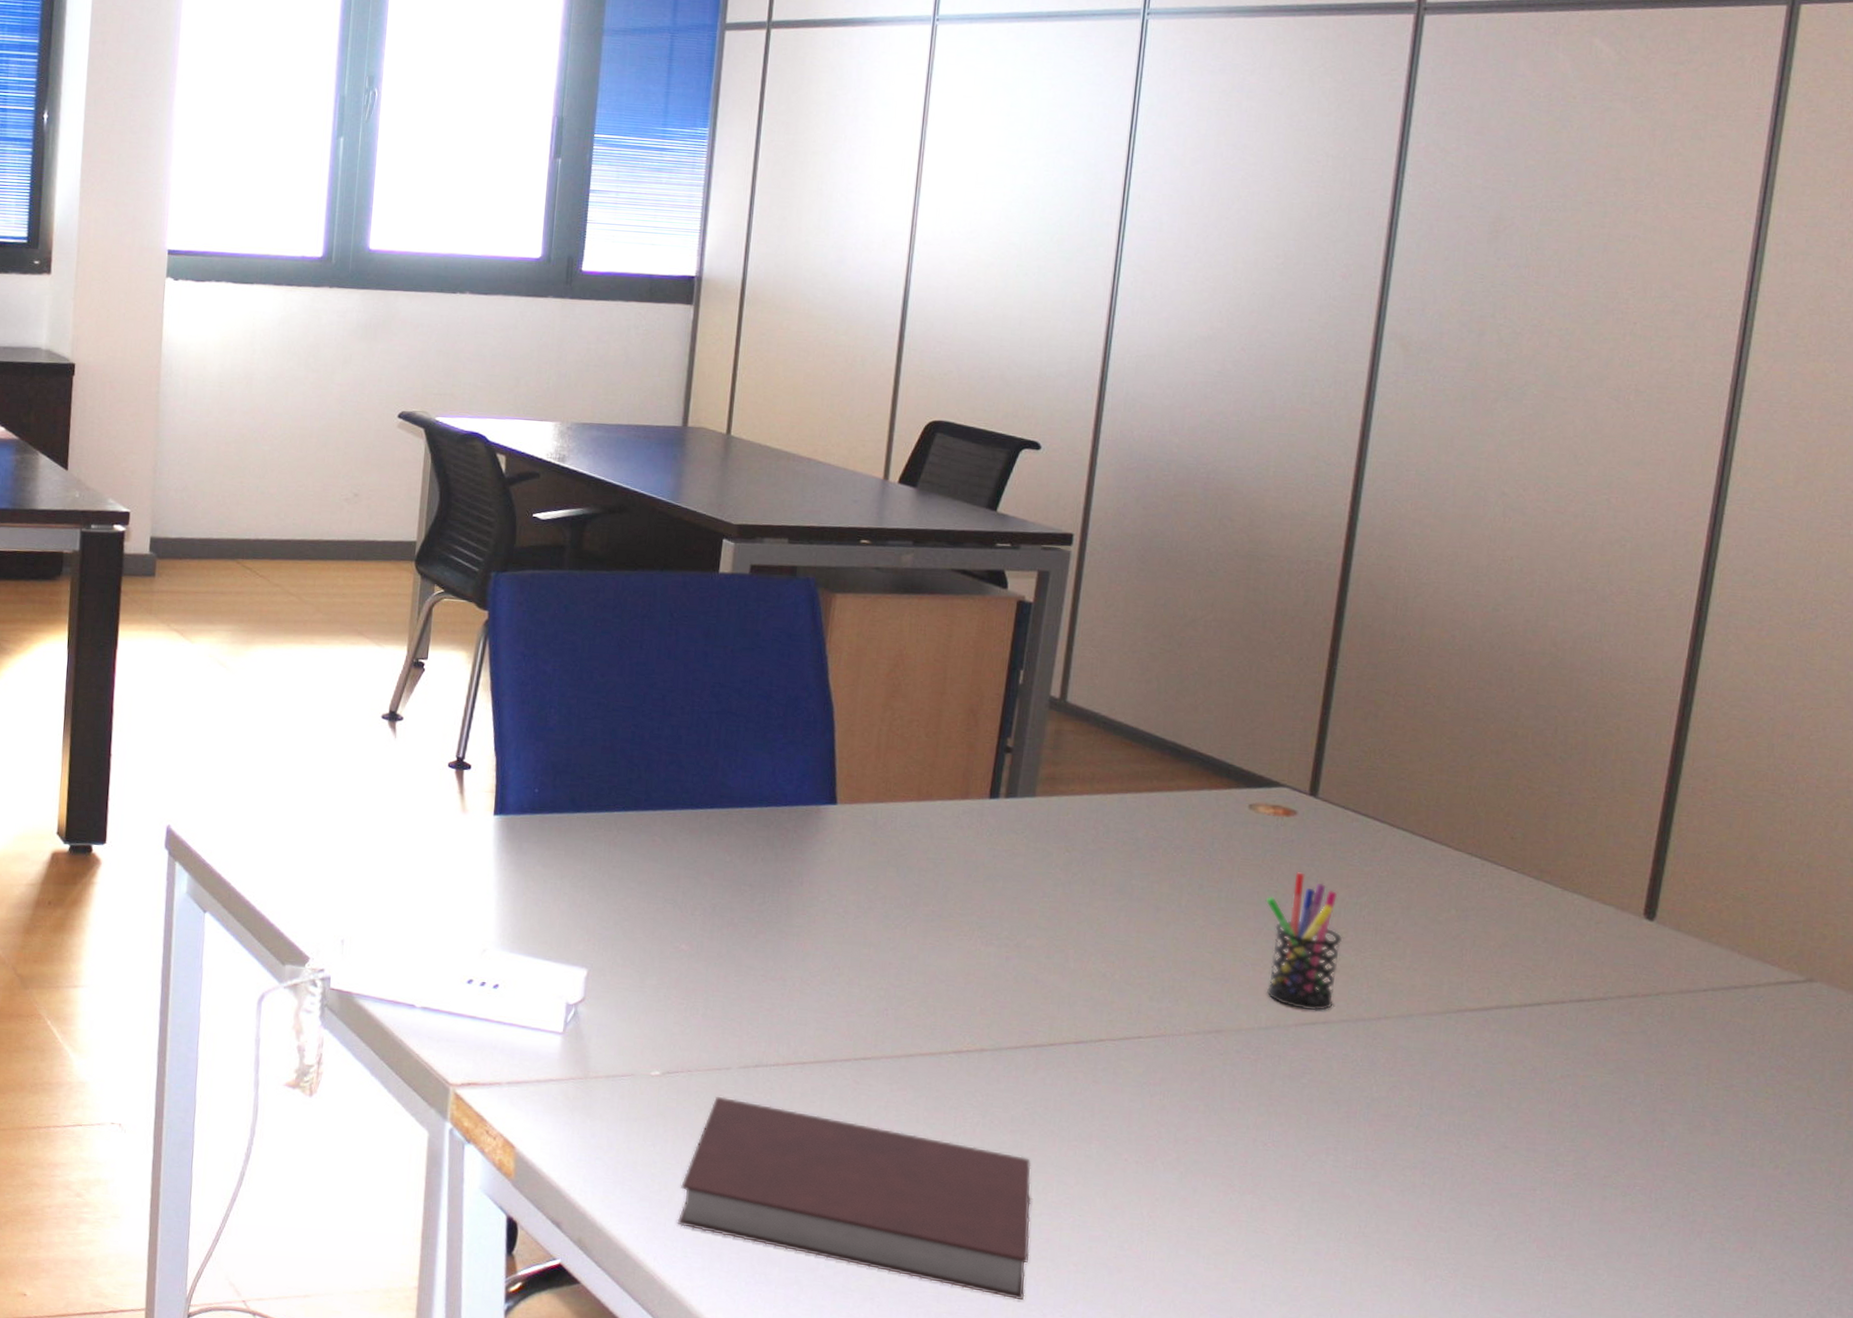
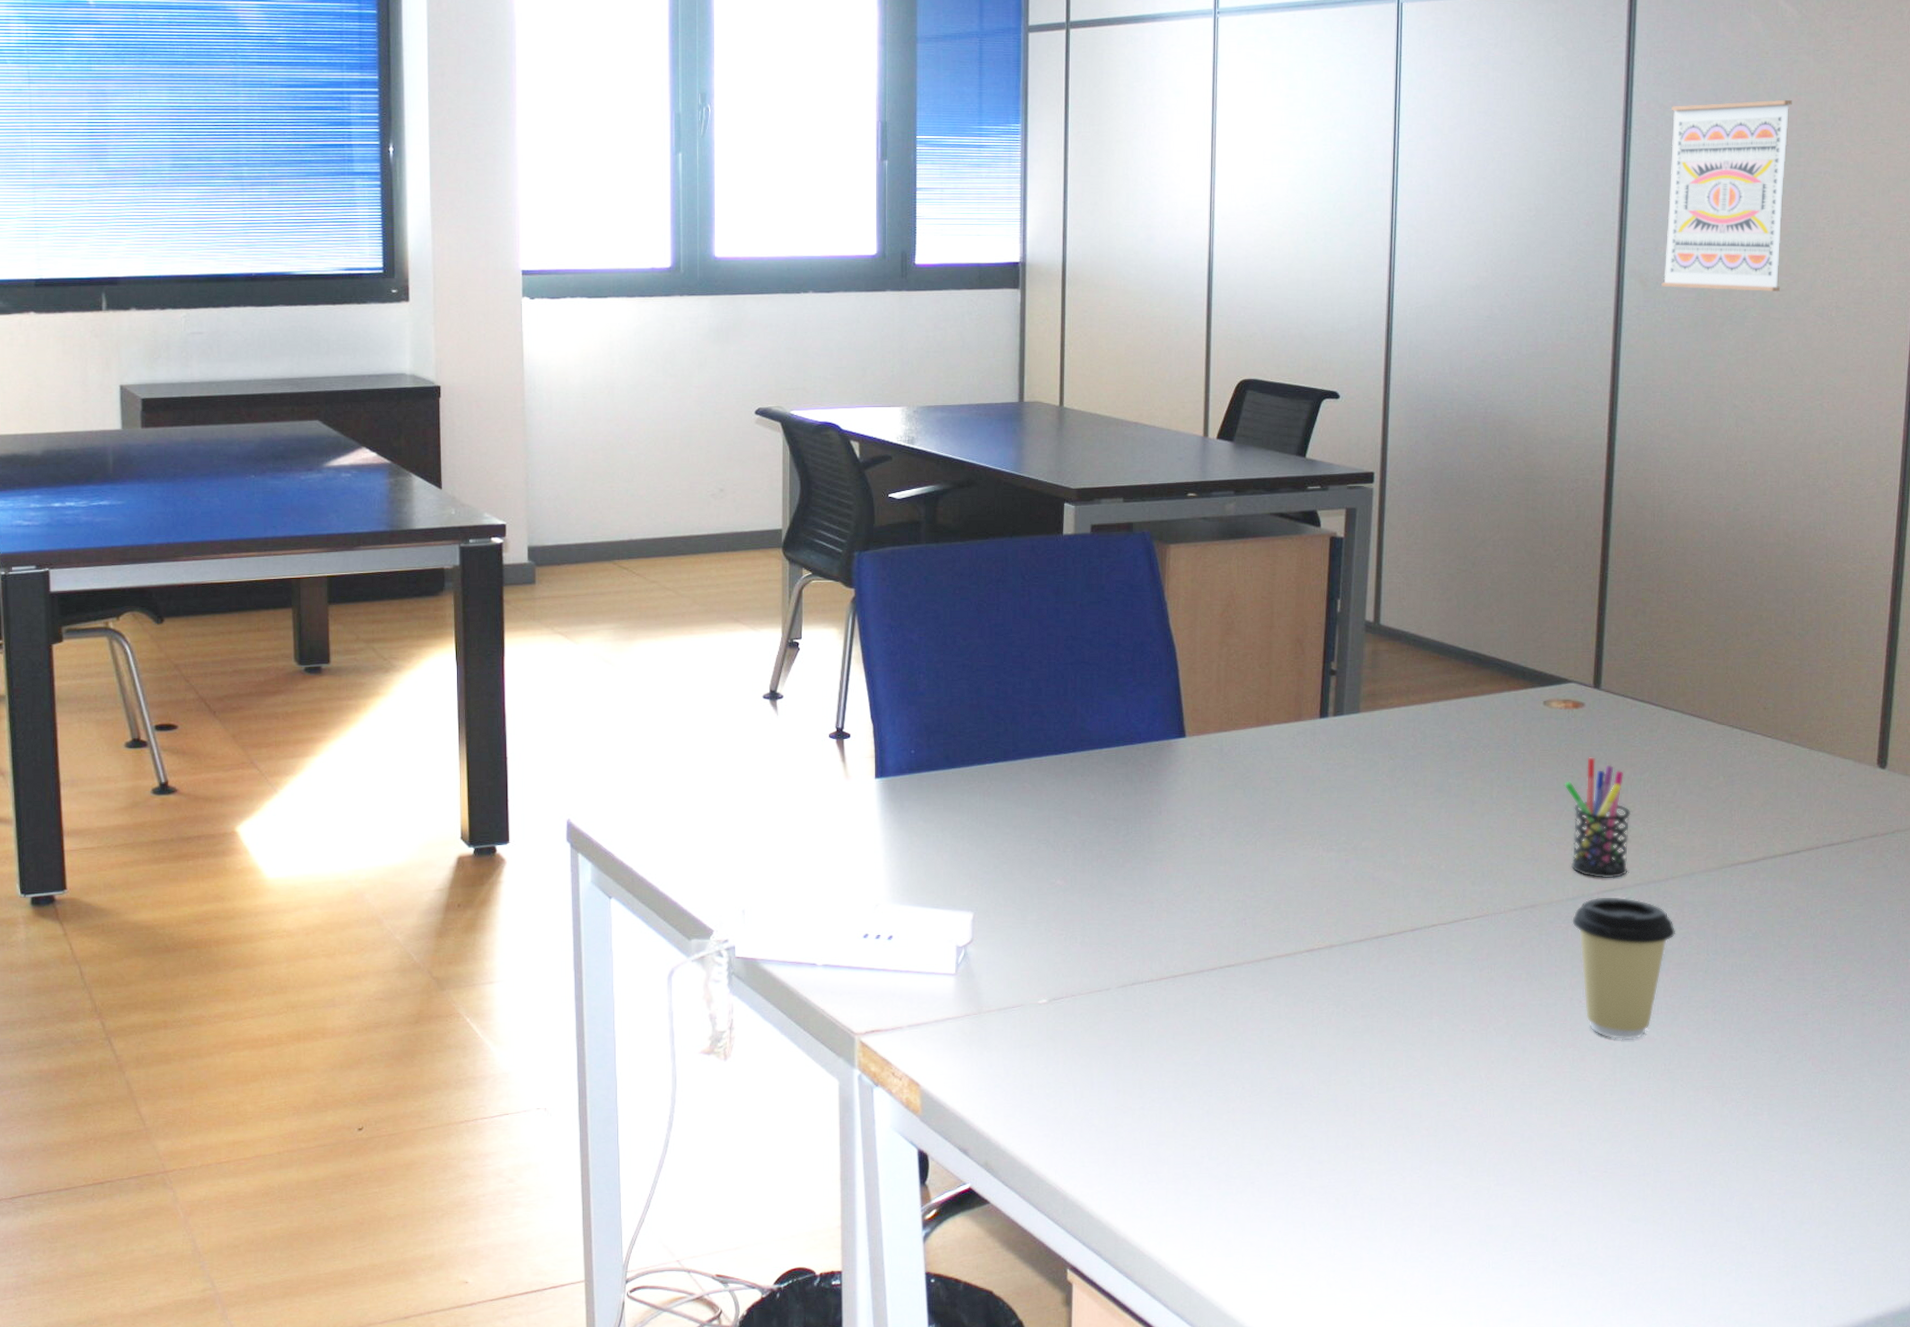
notebook: present [677,1096,1031,1301] -> none [1073,1015,1387,1168]
coffee cup: none [1262,1030,1385,1194] -> present [1572,898,1676,1040]
wall art: none [1426,150,1601,369] -> present [1661,99,1792,292]

